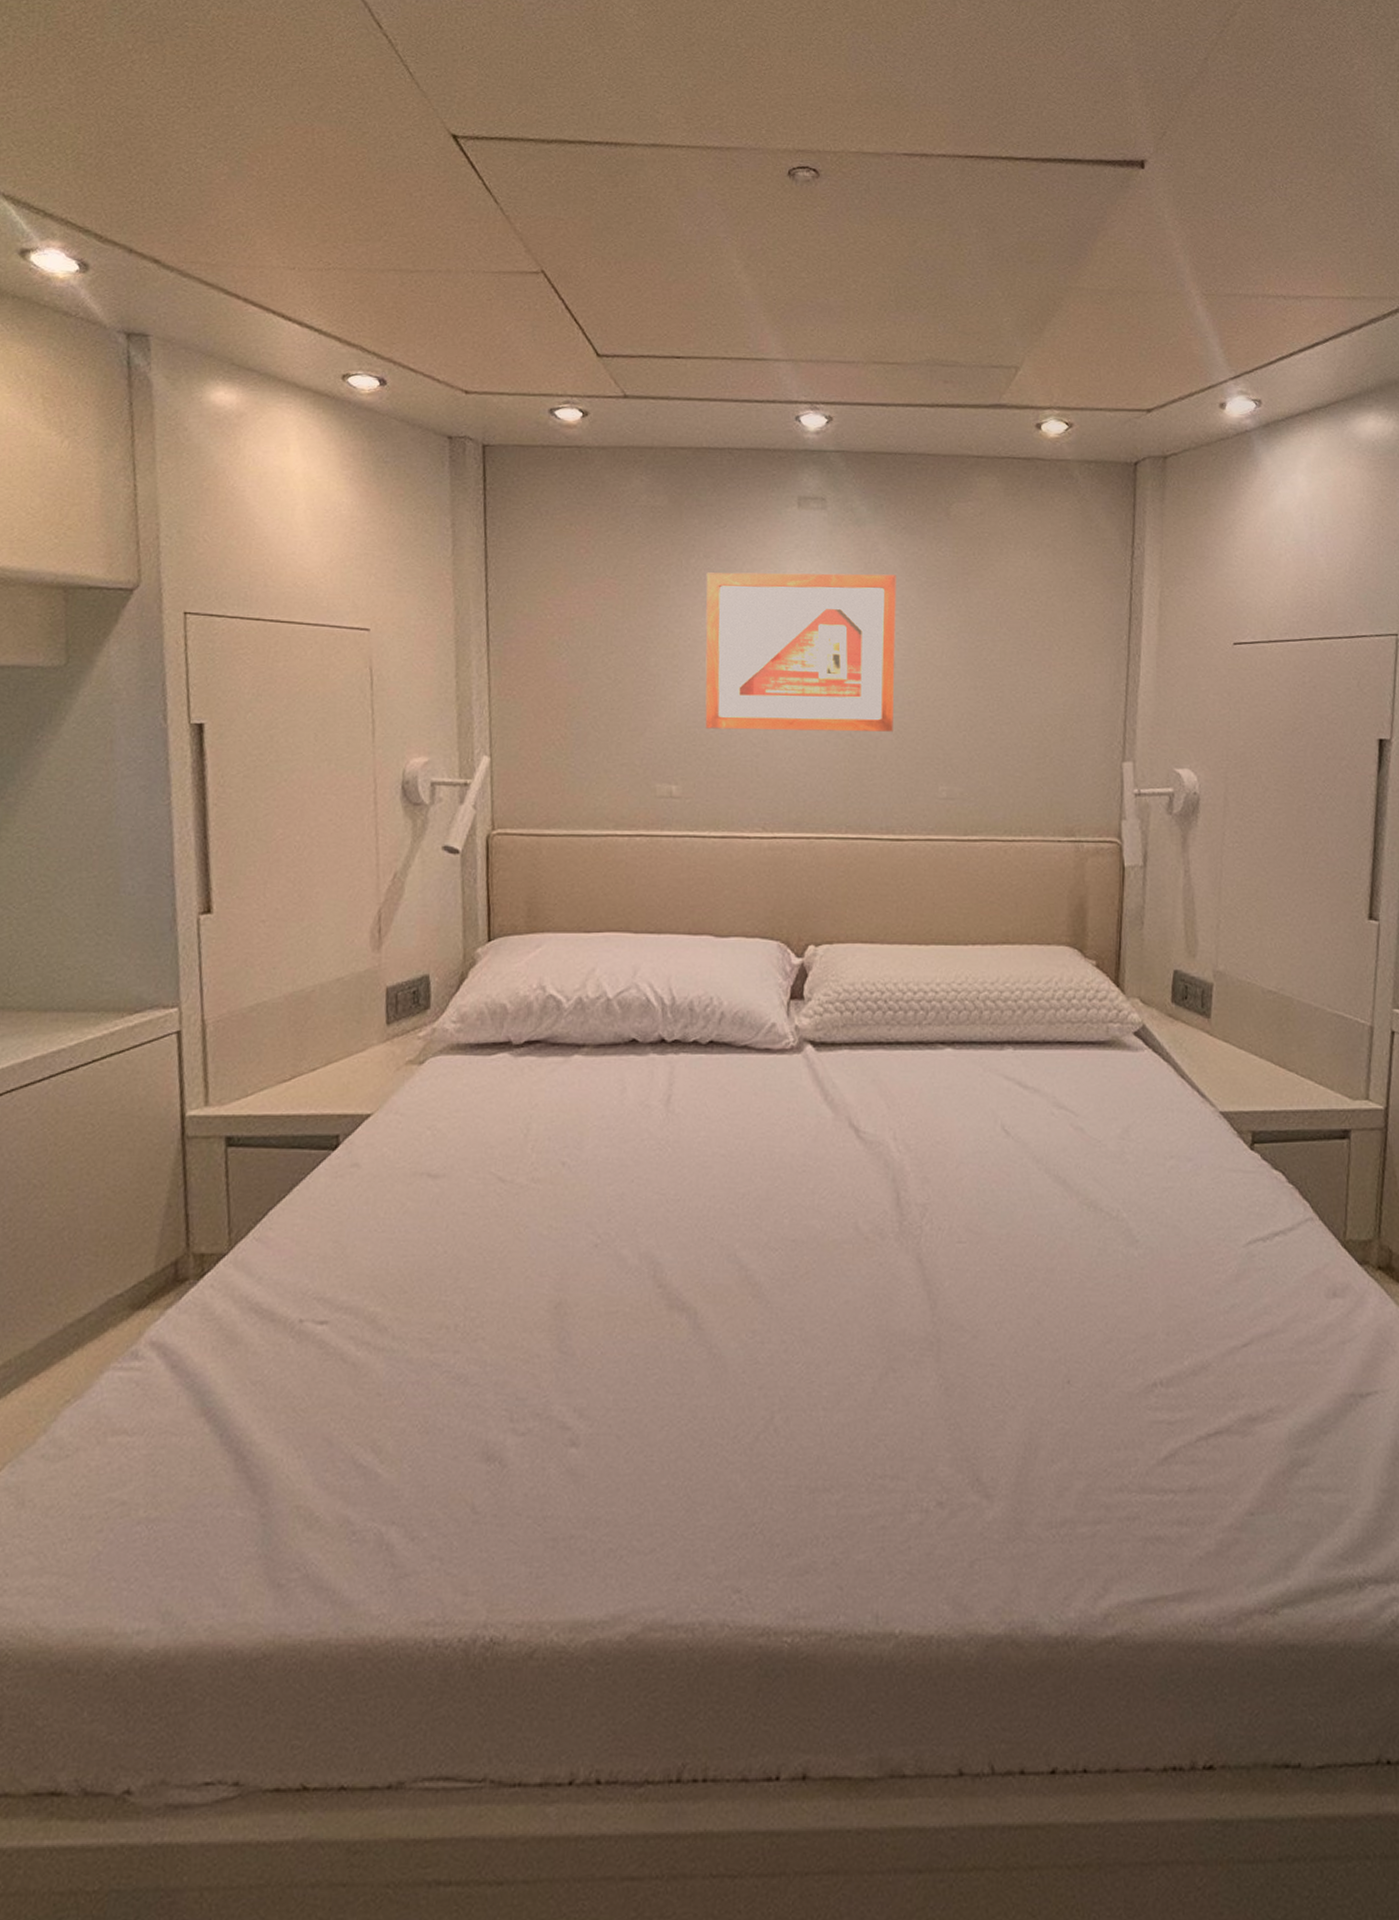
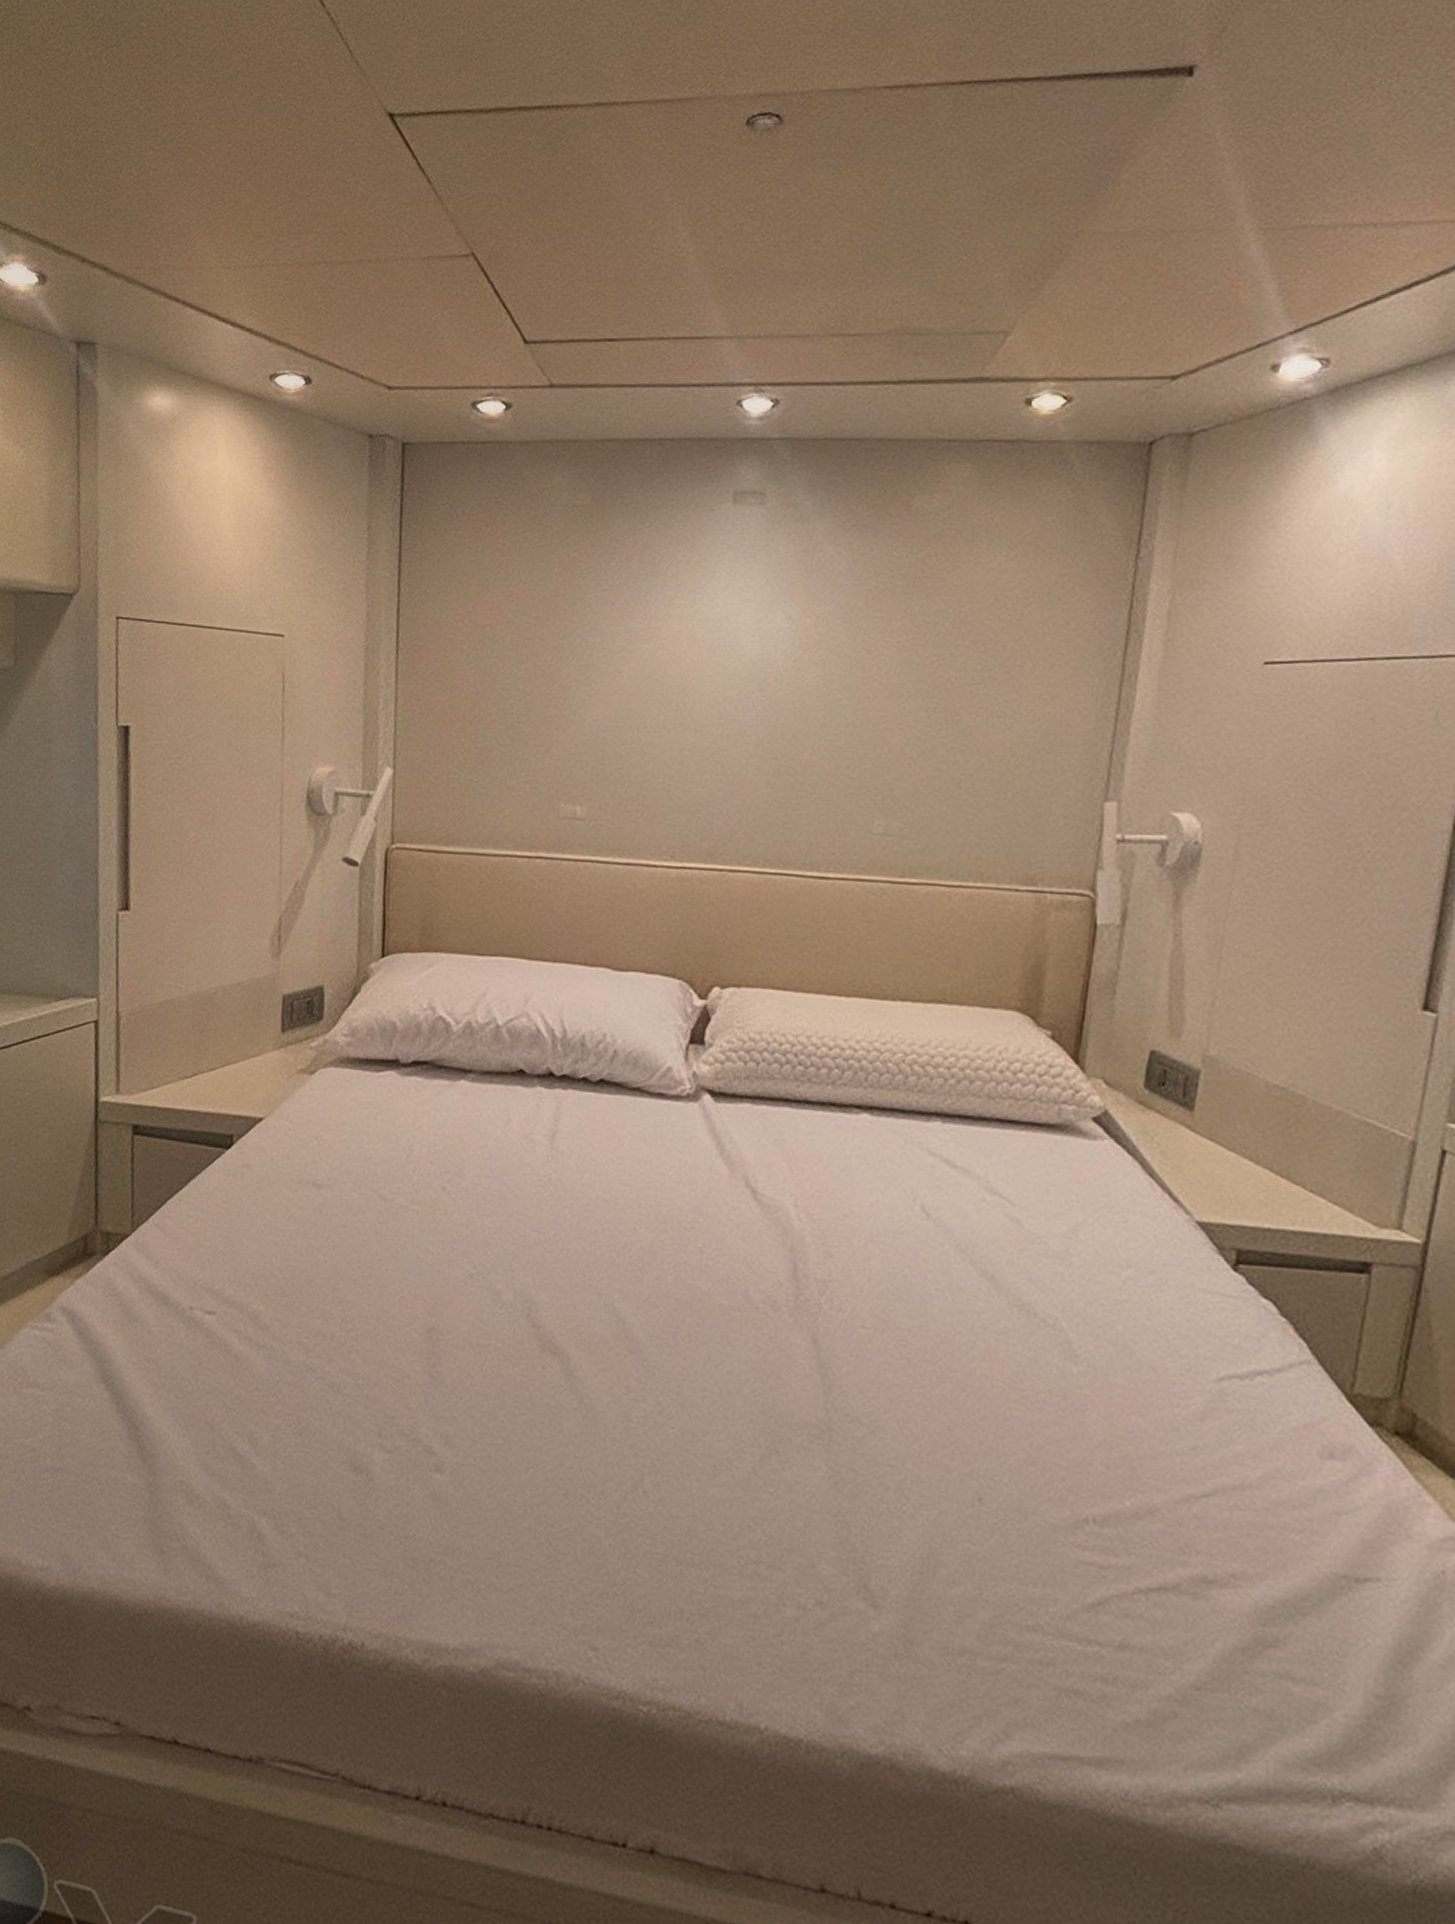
picture frame: present [705,572,896,732] -> none [616,576,842,757]

